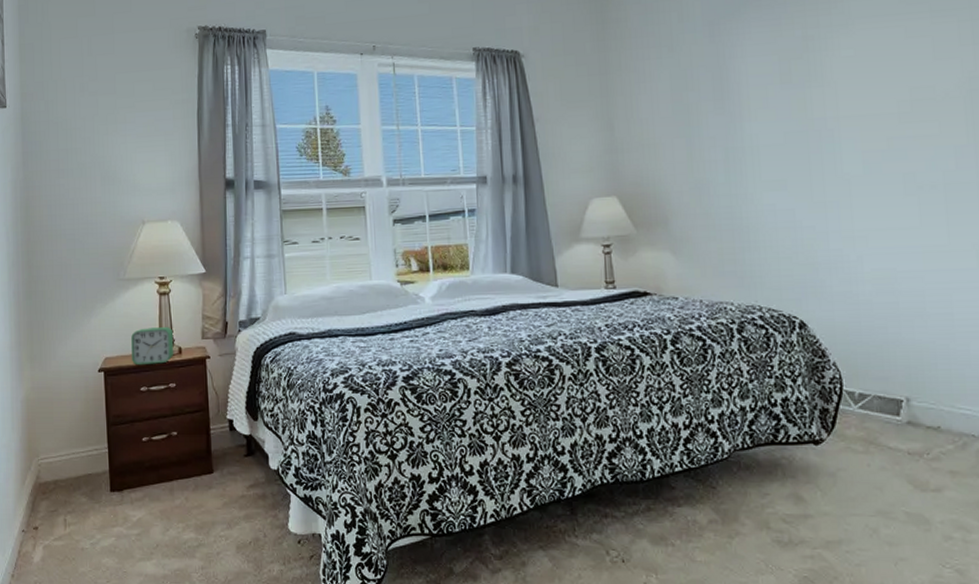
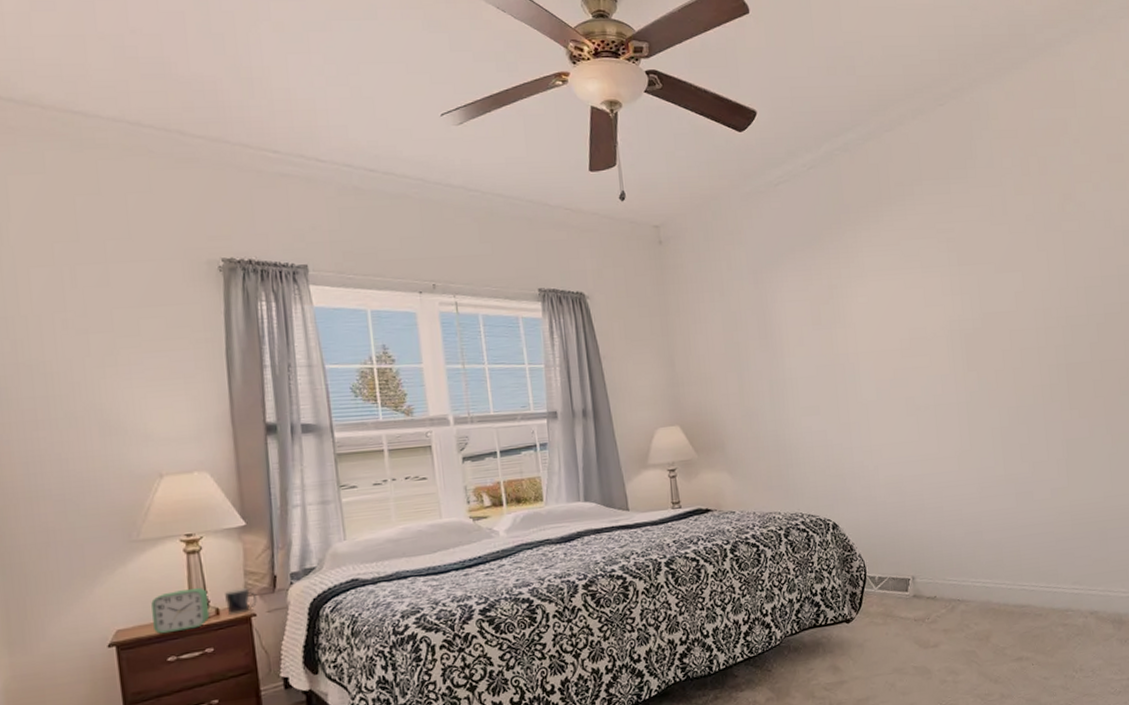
mug: none [187,330,211,355] -> present [225,587,257,616]

